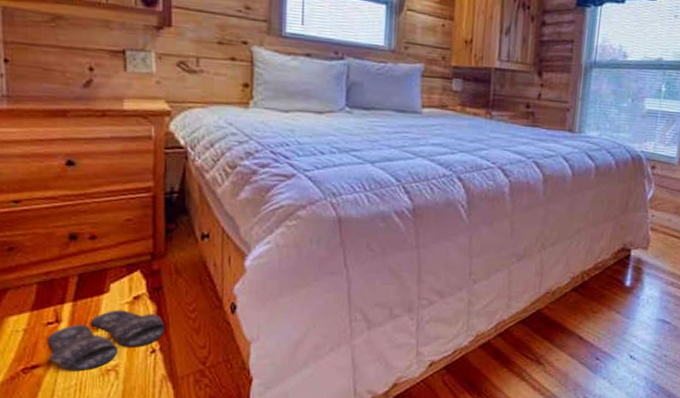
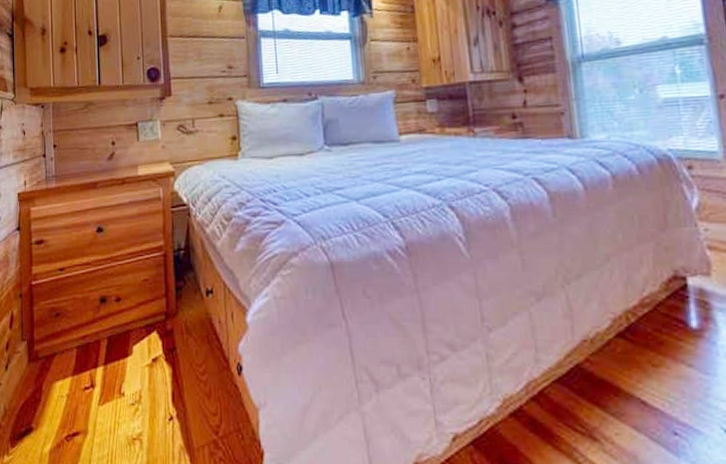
slippers: present [48,309,165,371] -> none [85,373,180,440]

